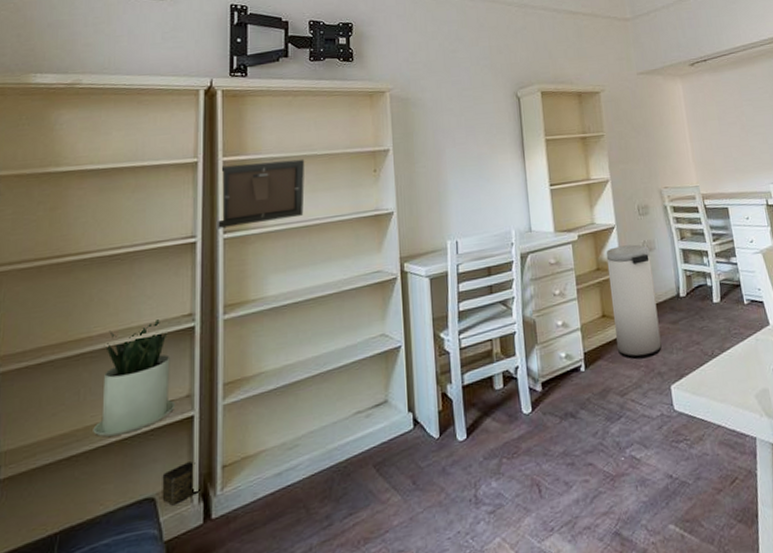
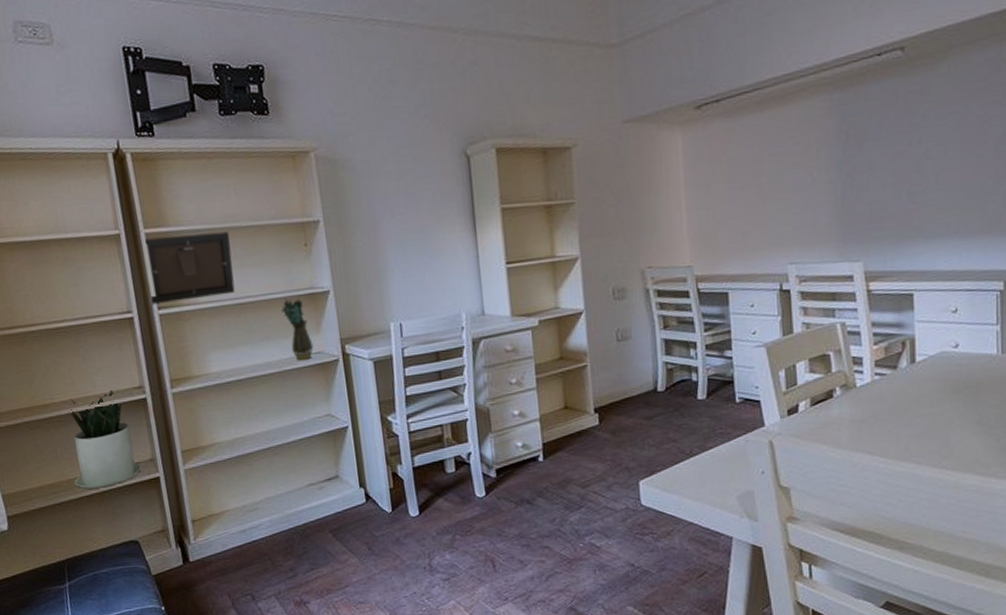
decorative box: present [162,461,199,506] -> none [141,515,175,548]
vase: none [346,219,374,280] -> present [281,298,314,360]
pedal bin: present [606,244,662,359] -> none [571,332,632,453]

